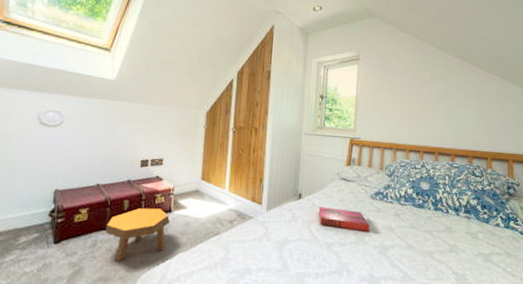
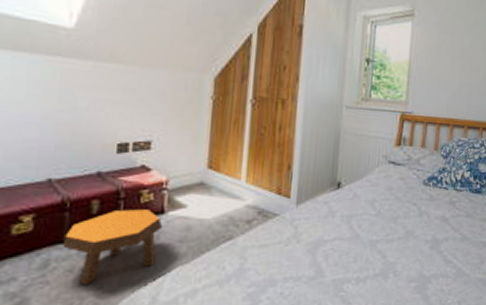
hardback book: present [318,207,370,232] -> none [361,197,421,224]

